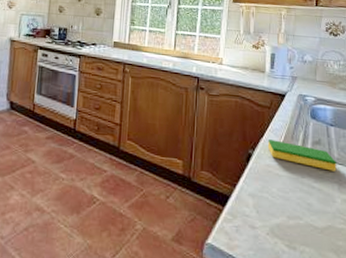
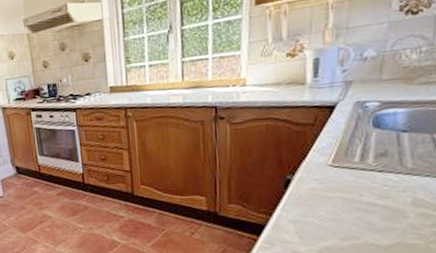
dish sponge: present [267,139,337,171] -> none [311,159,410,185]

